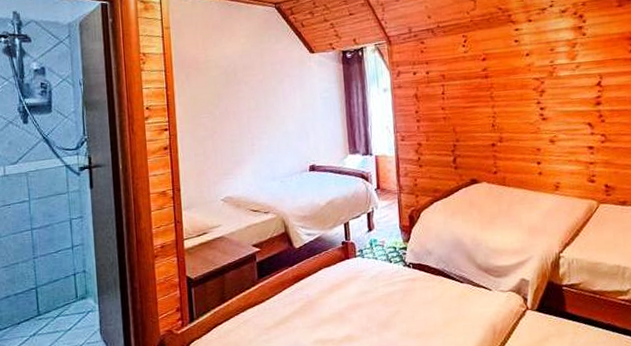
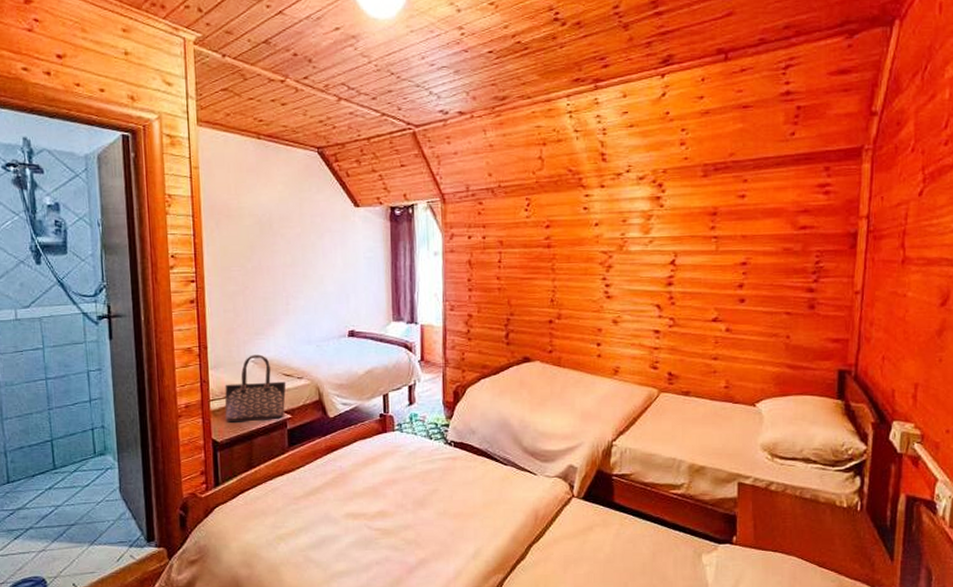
tote bag: none [197,193,254,259] -> present [224,354,286,423]

